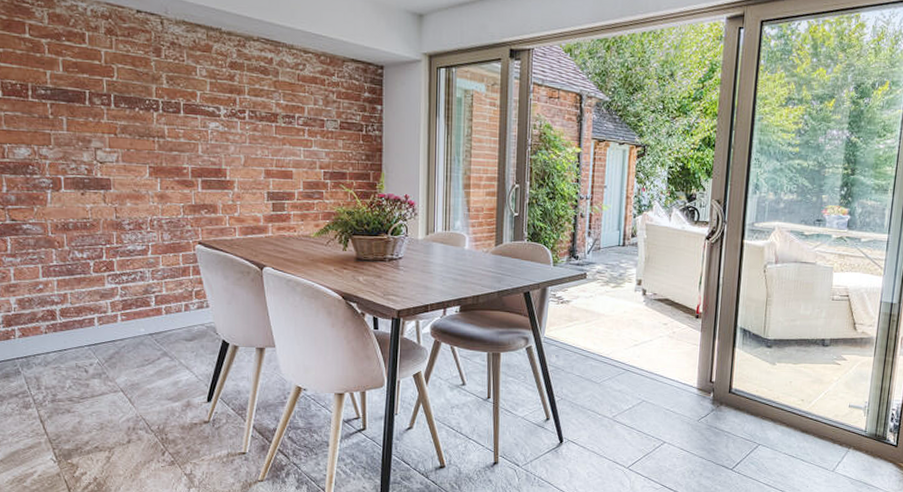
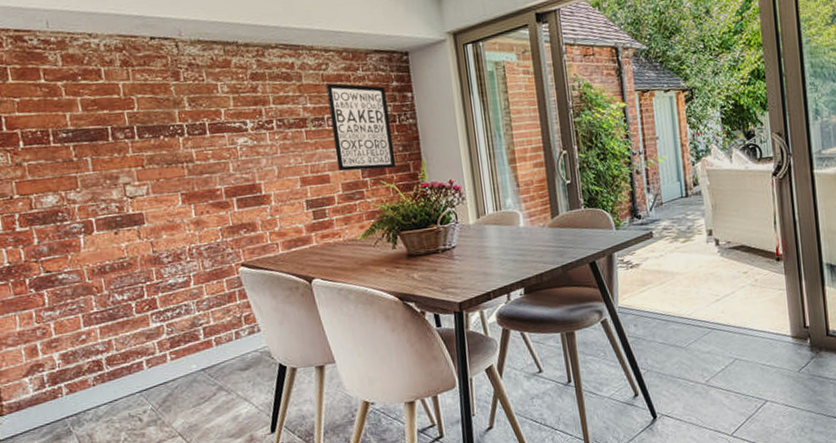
wall art: none [300,84,358,175] -> present [325,83,397,172]

